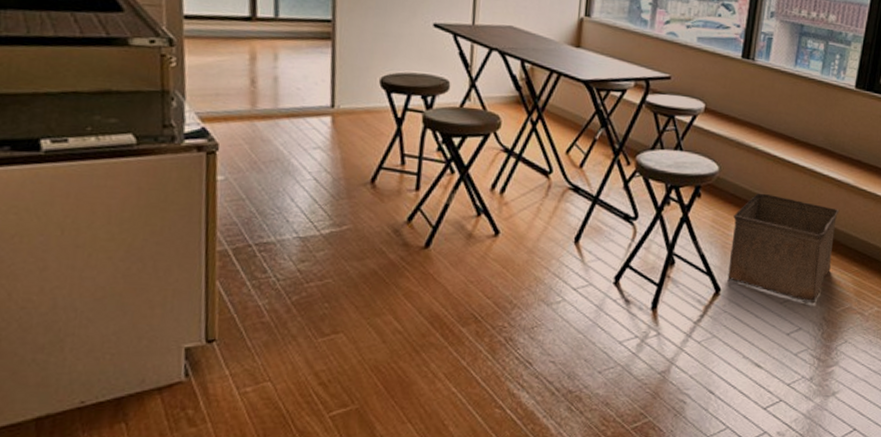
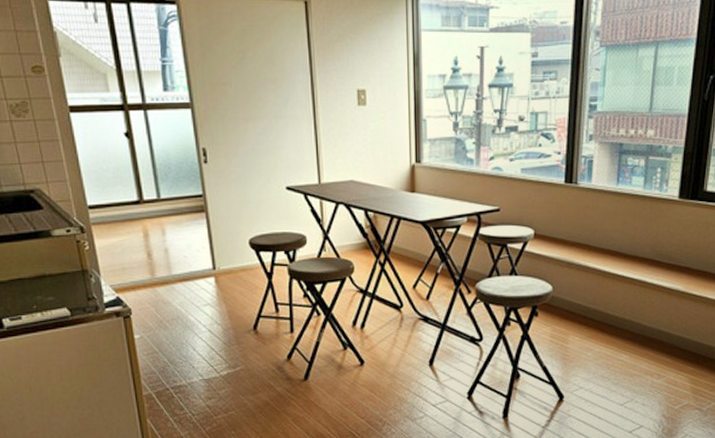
storage bin: present [728,193,840,302] -> none [569,307,671,402]

